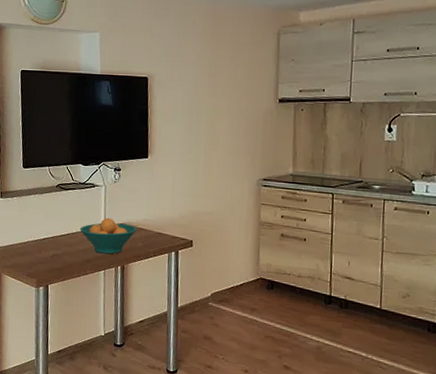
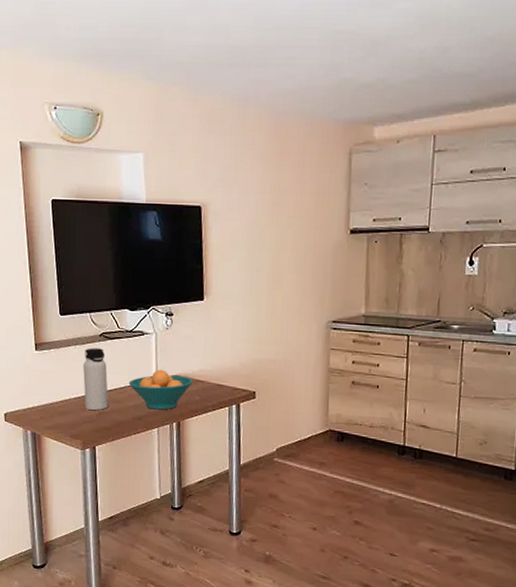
water bottle: none [40,197,62,253] -> present [83,348,108,411]

